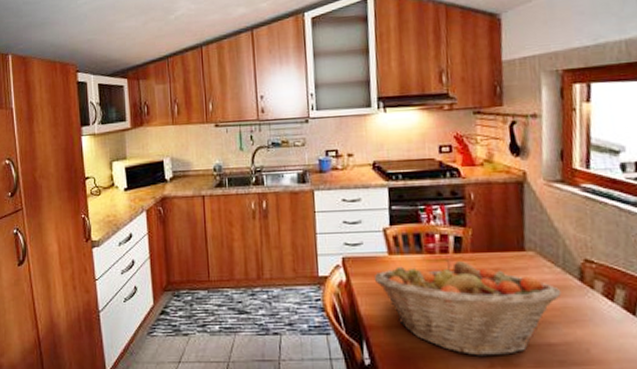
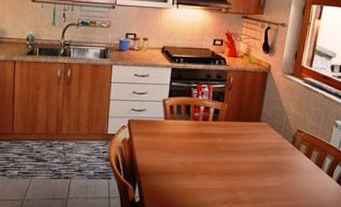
fruit basket: present [373,260,562,356] -> none [151,126,279,195]

